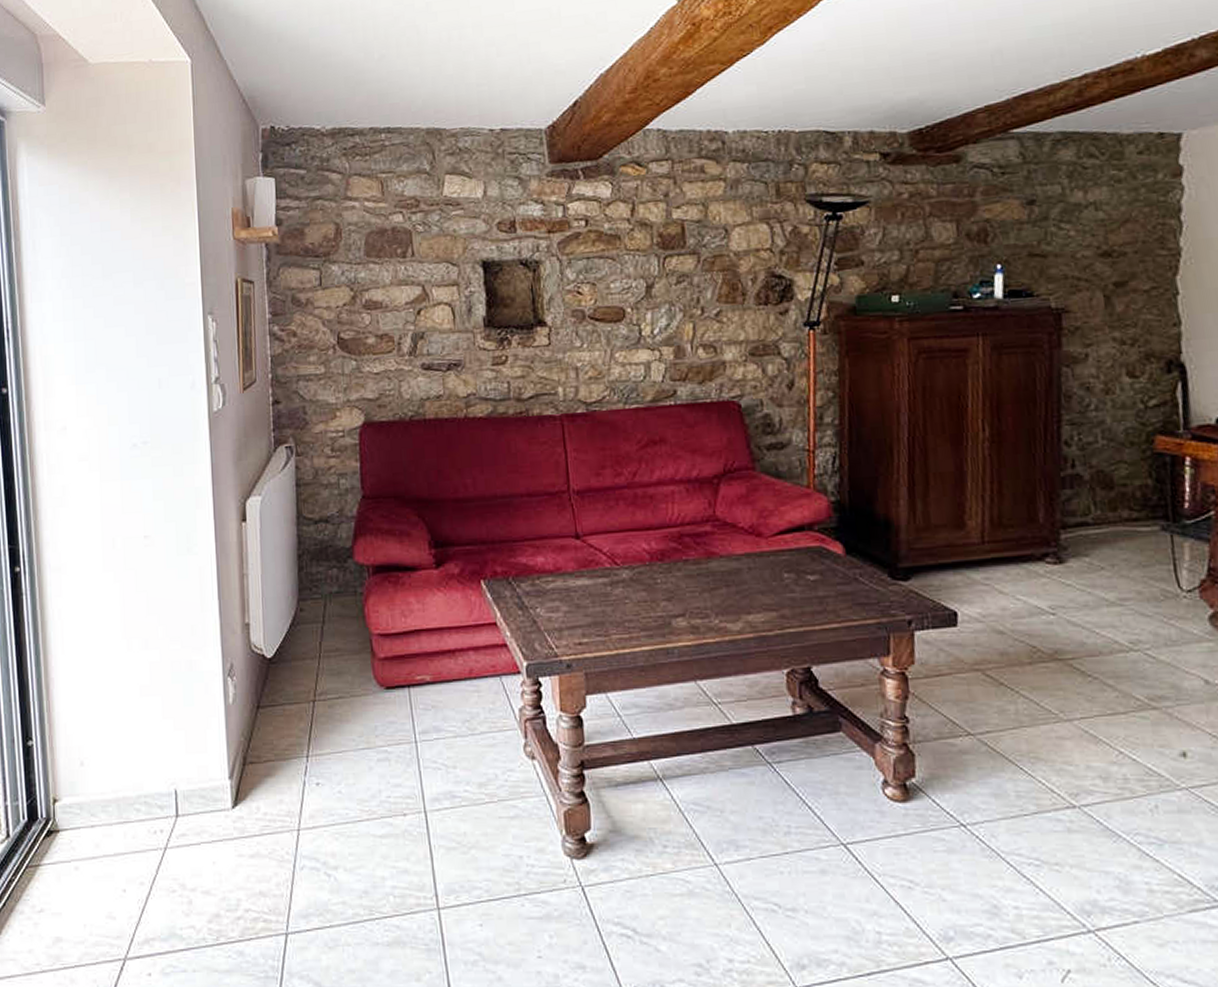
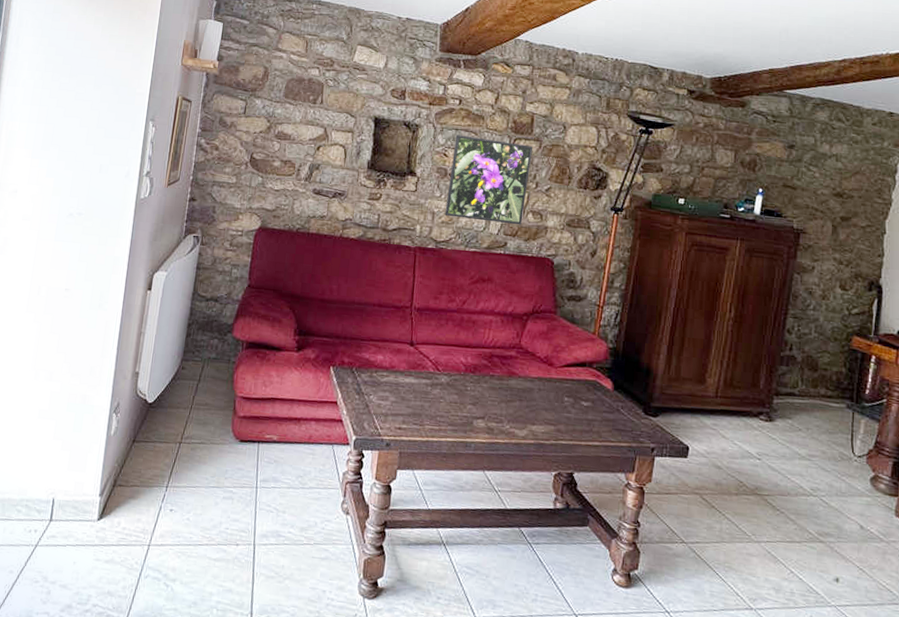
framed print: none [588,262,692,370] -> present [444,135,534,225]

